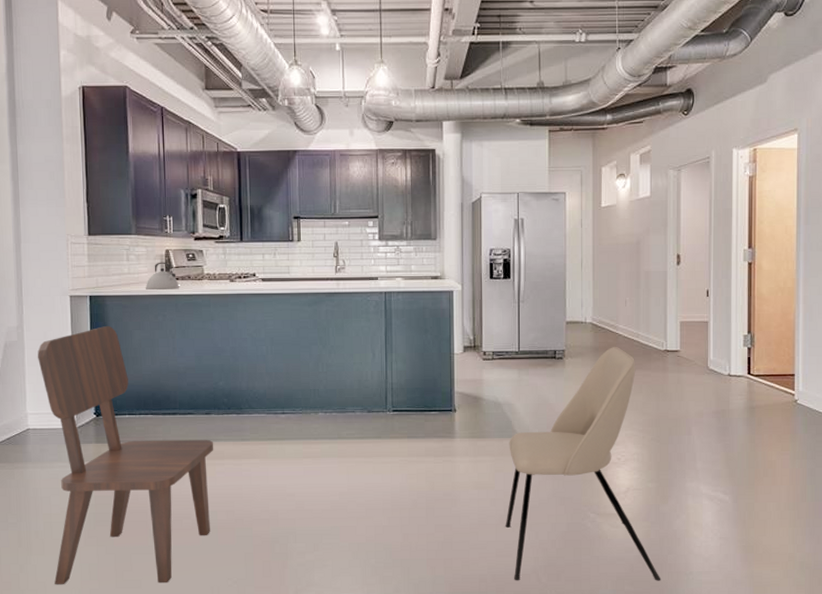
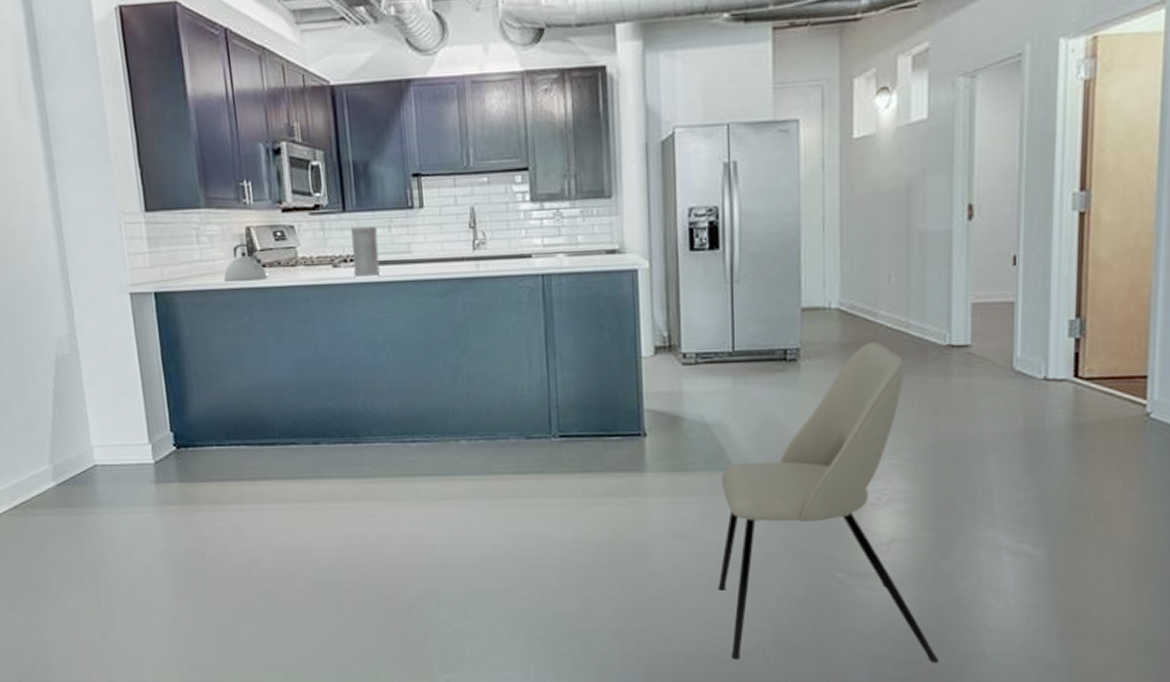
dining chair: present [38,325,214,584] -> none [97,330,330,655]
canister: none [245,253,266,289] -> present [351,226,380,277]

